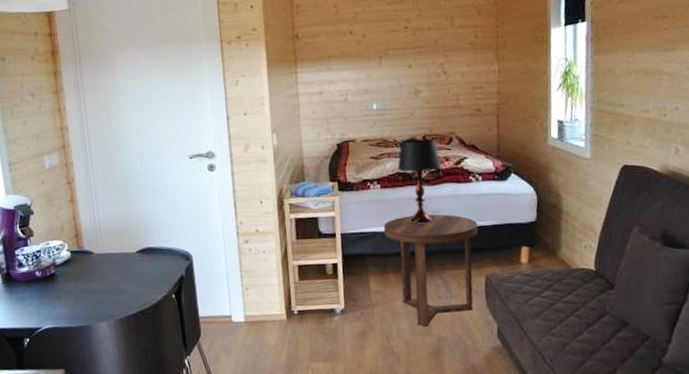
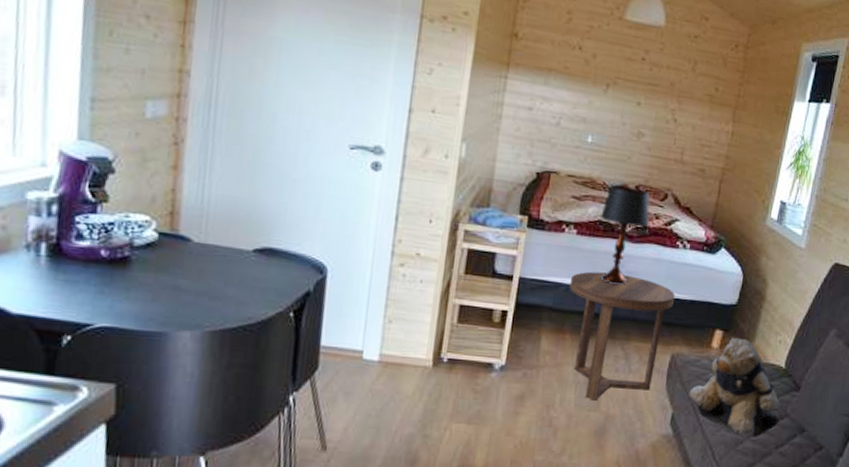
teddy bear: none [509,250,600,337] -> present [689,337,780,437]

